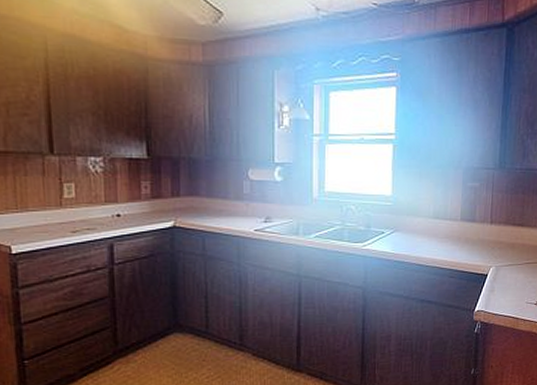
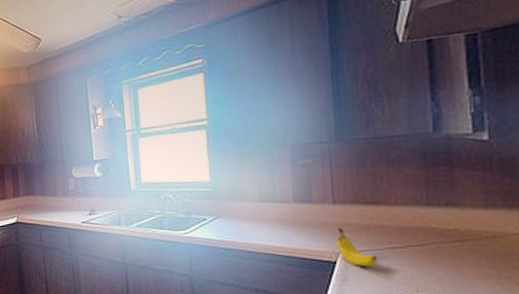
fruit: none [490,245,518,279] -> present [337,228,378,267]

